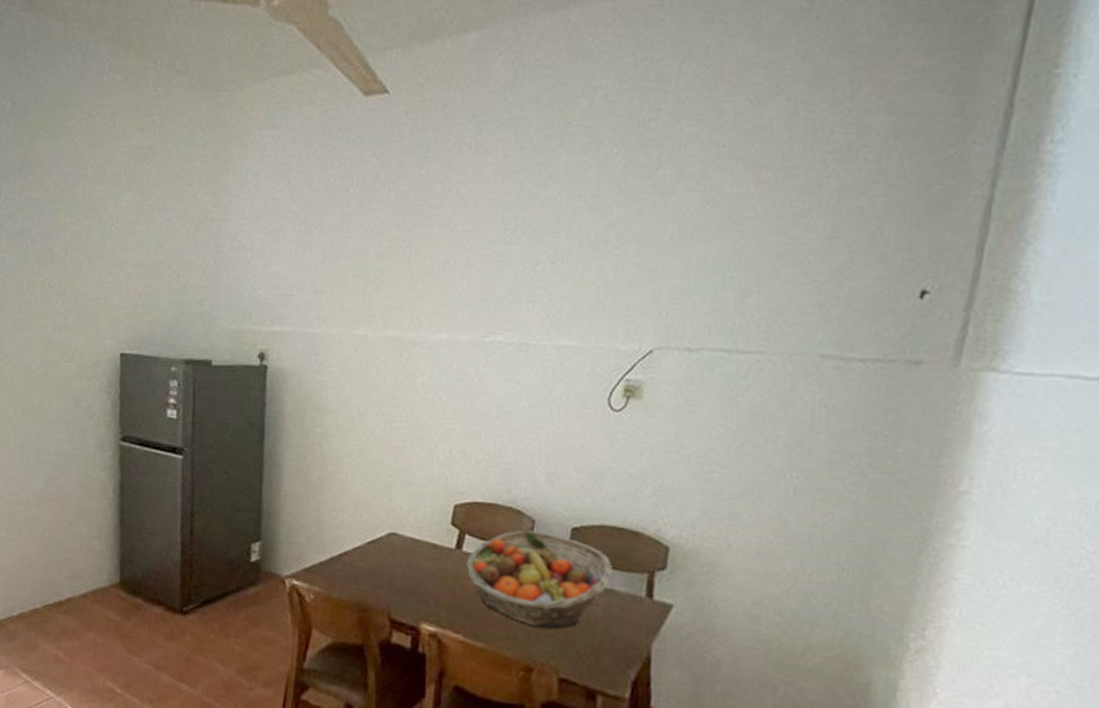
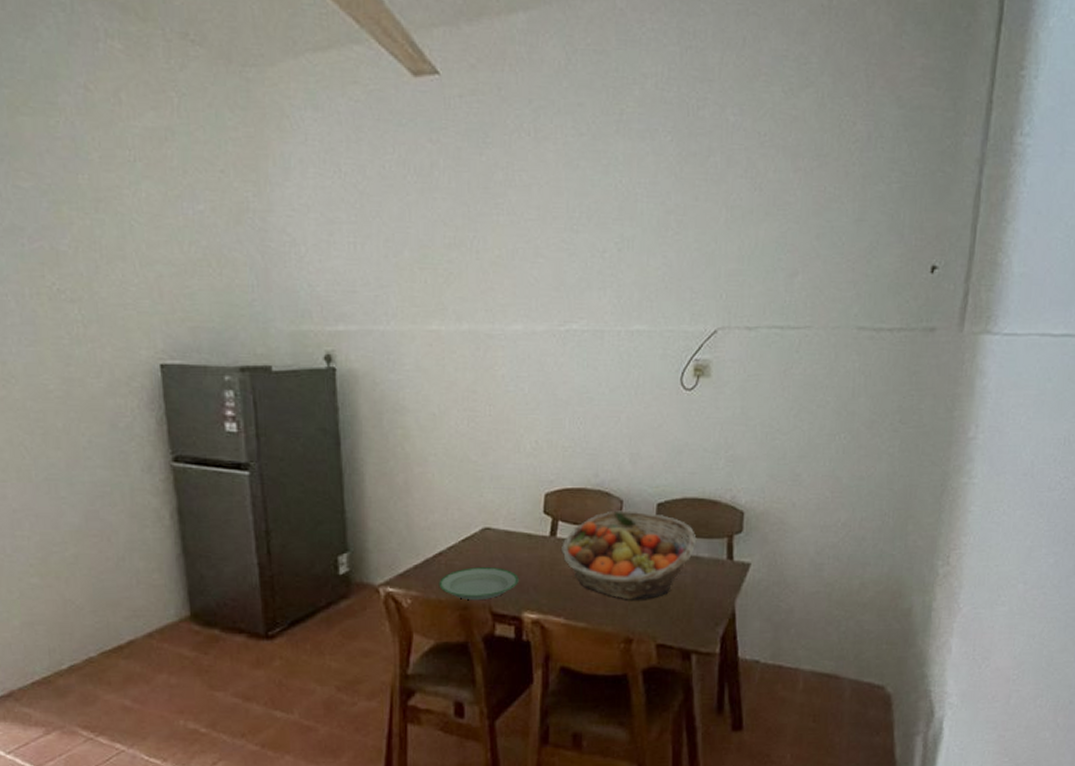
plate: none [341,570,420,605] -> present [439,567,519,601]

